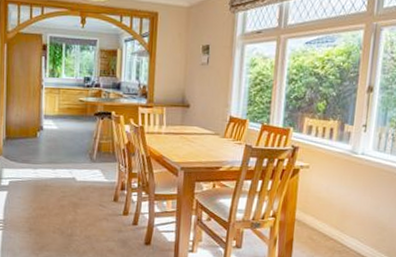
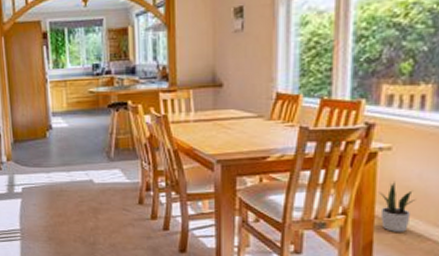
potted plant: none [299,192,324,233] -> present [380,181,416,232]

